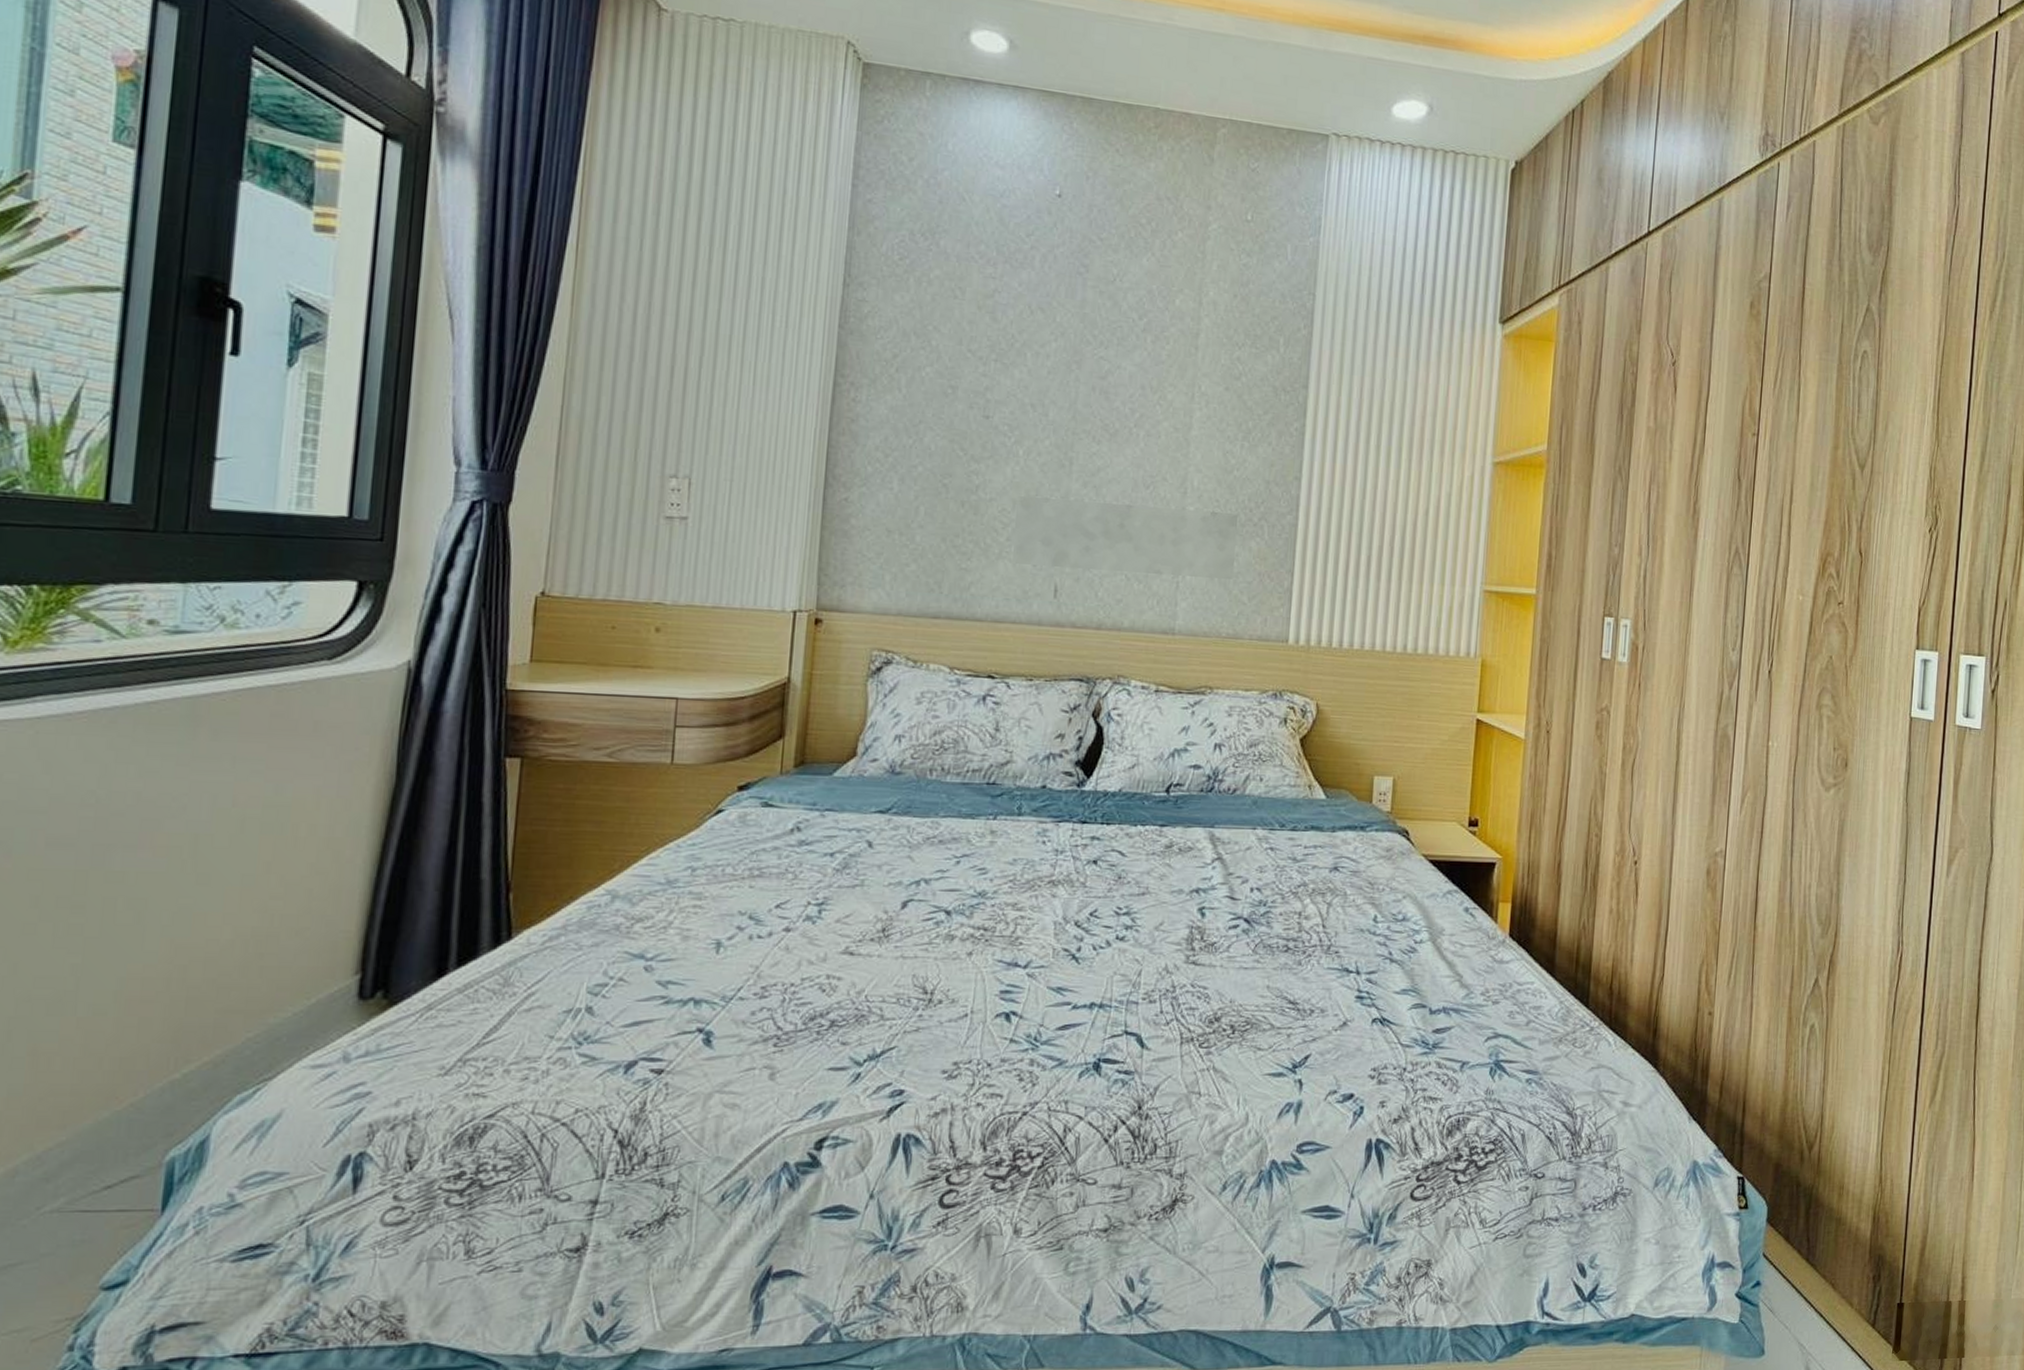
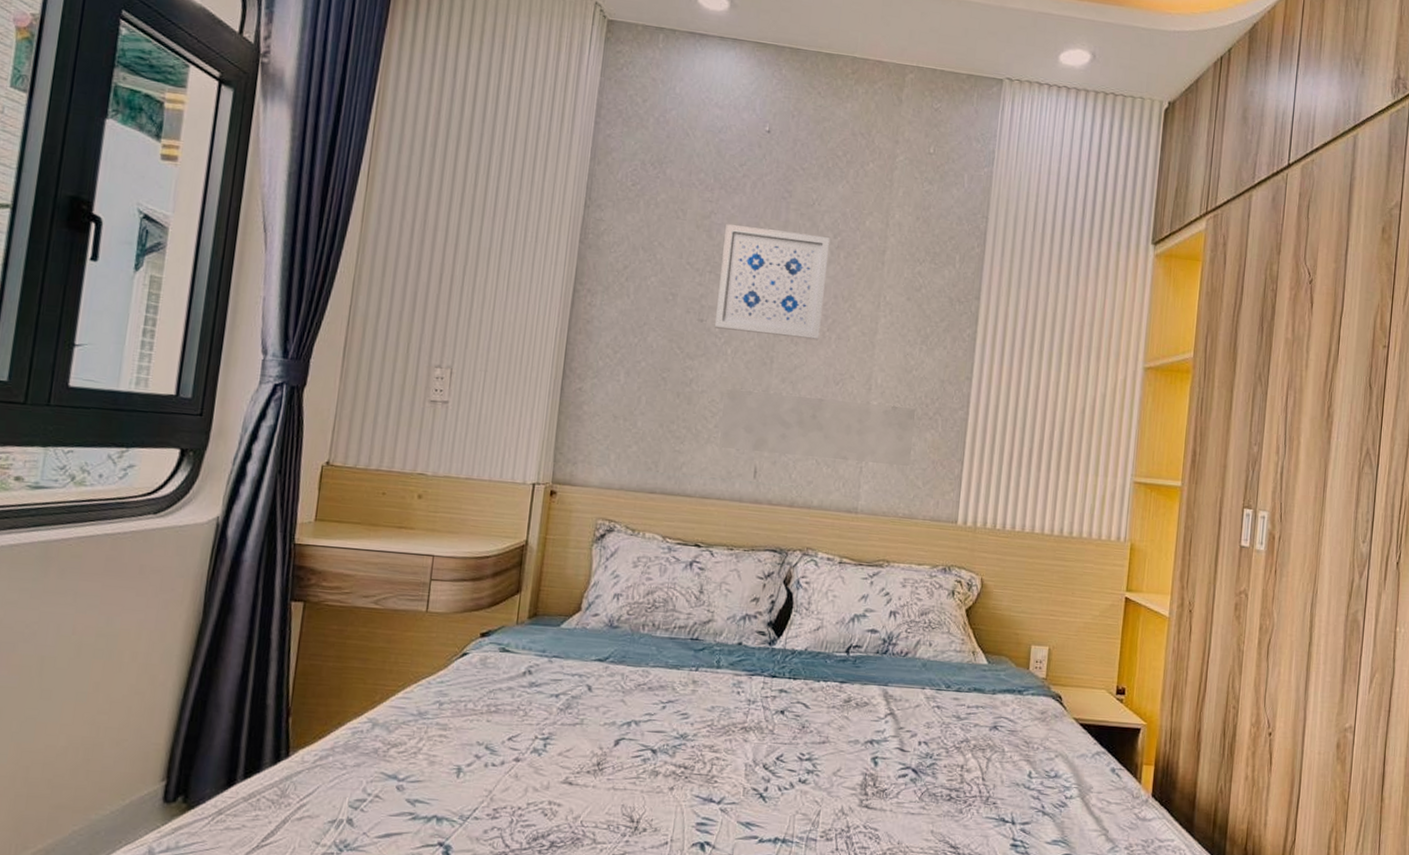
wall art: none [1003,304,1135,438] -> present [715,224,831,341]

